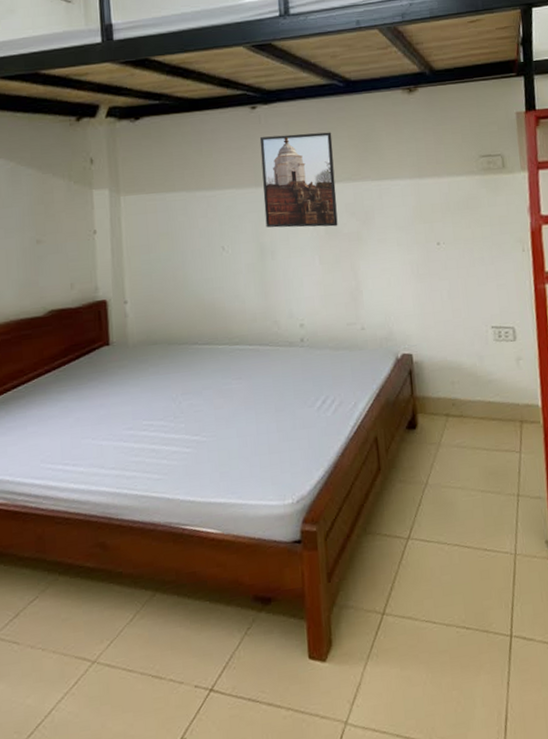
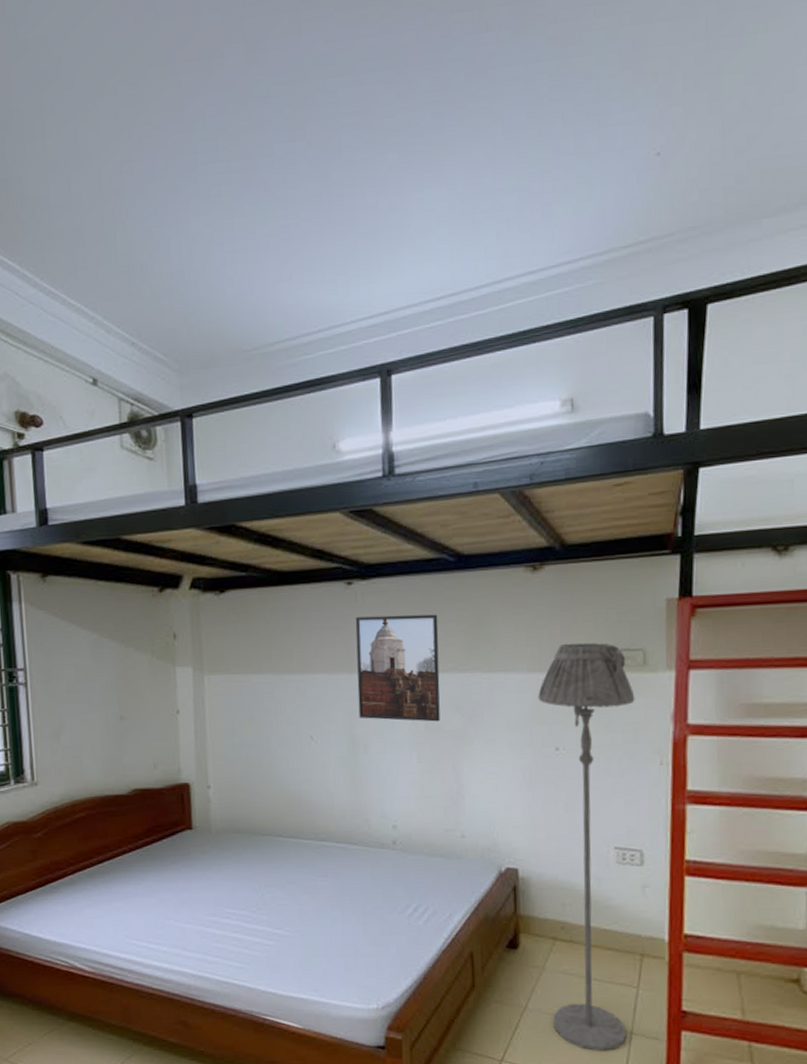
floor lamp: none [419,150,514,517] -> present [538,642,635,1051]

